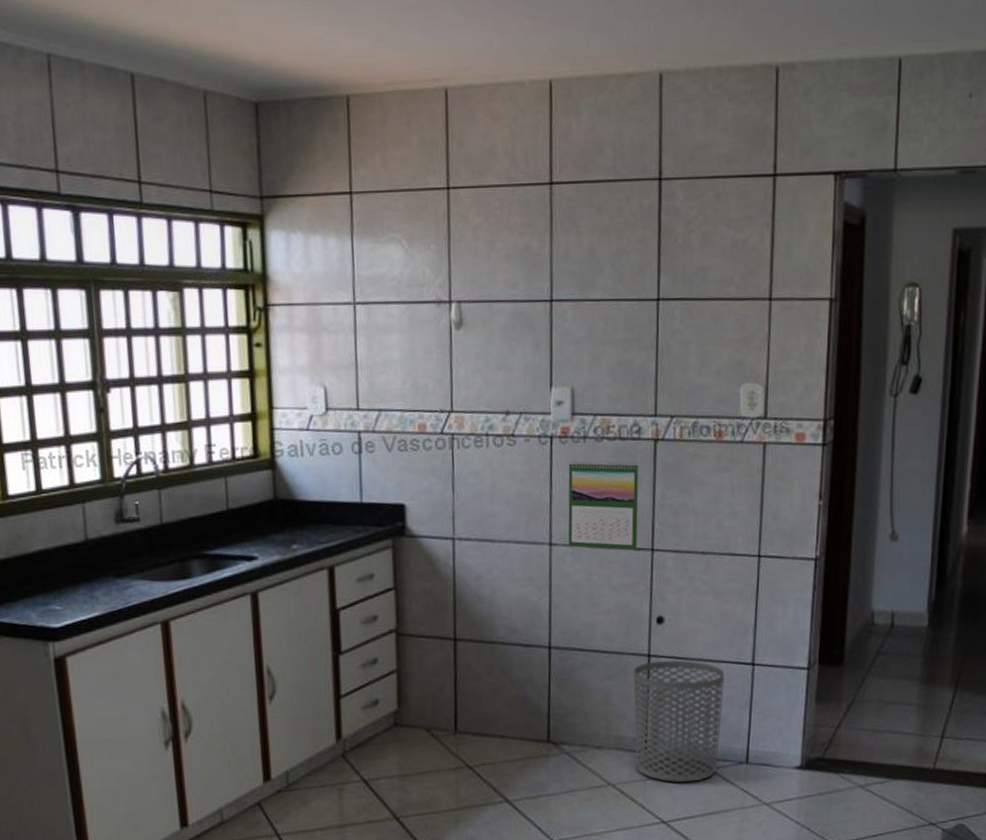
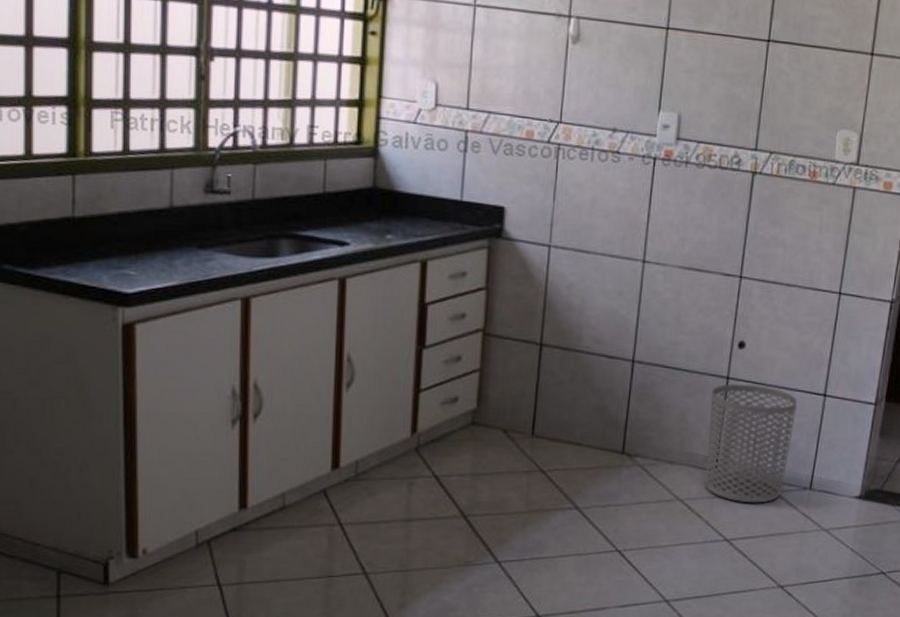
calendar: present [568,460,639,551] -> none [660,183,736,276]

